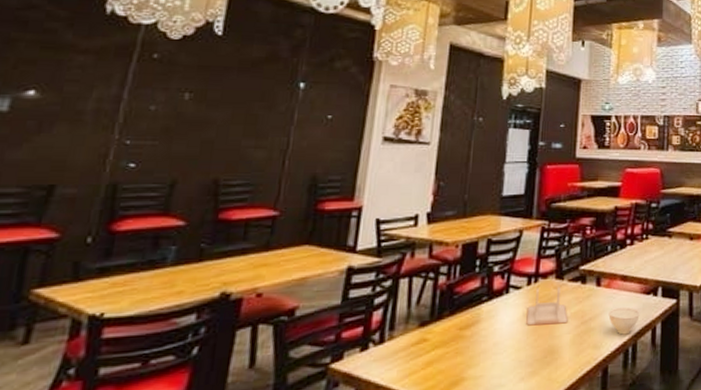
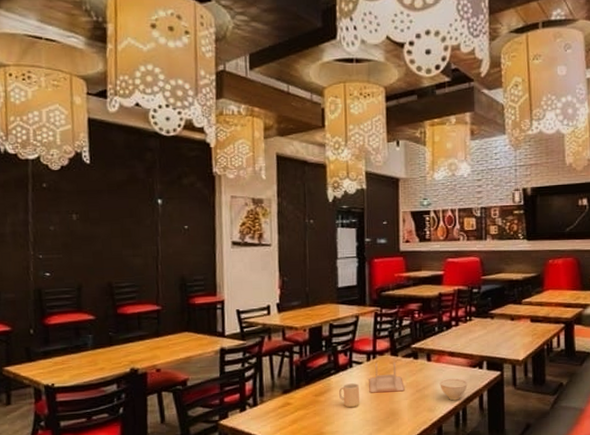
cup: none [489,313,516,345] -> present [339,383,360,408]

